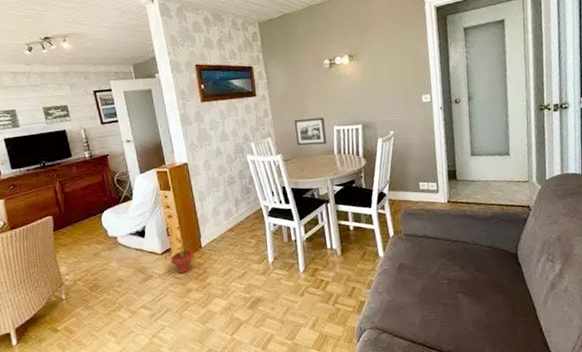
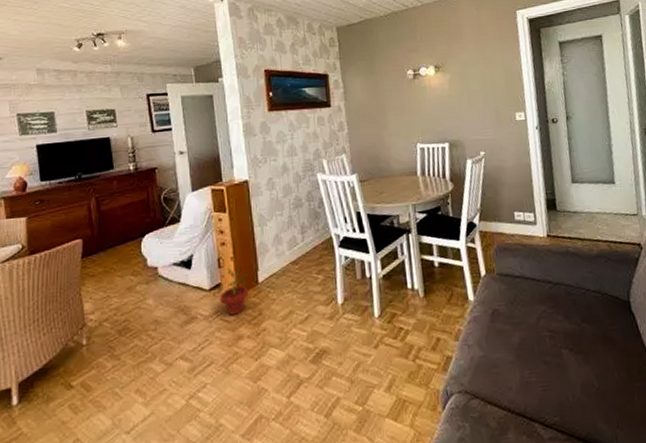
picture frame: present [294,117,327,146] -> none [373,133,410,165]

